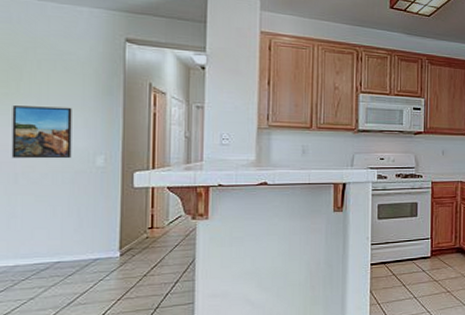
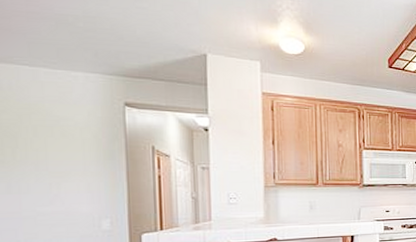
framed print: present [11,106,72,159] -> none [9,173,76,226]

